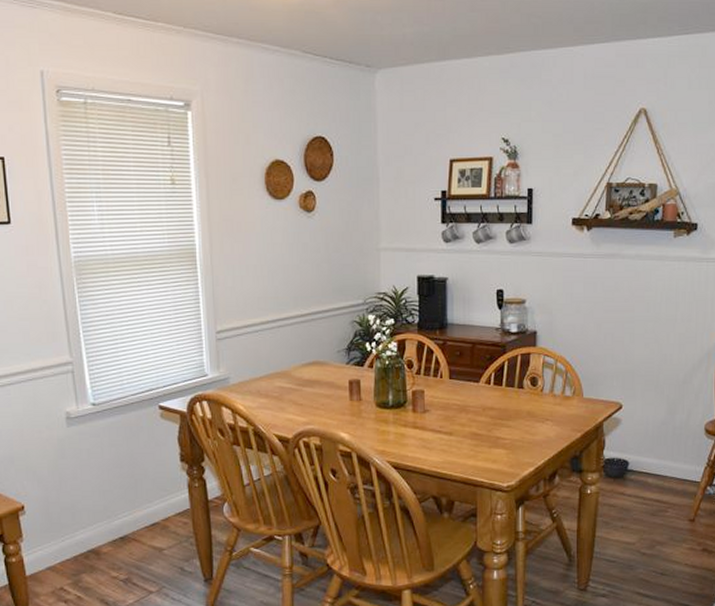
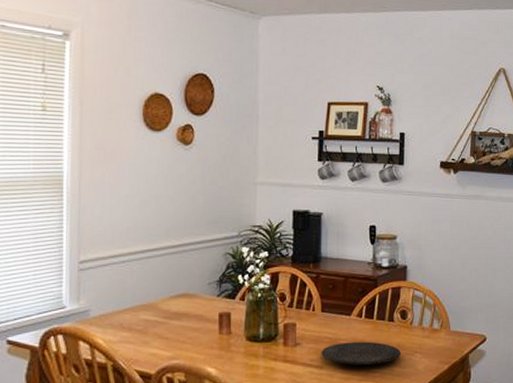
plate: none [450,408,532,432] -> present [321,341,402,365]

